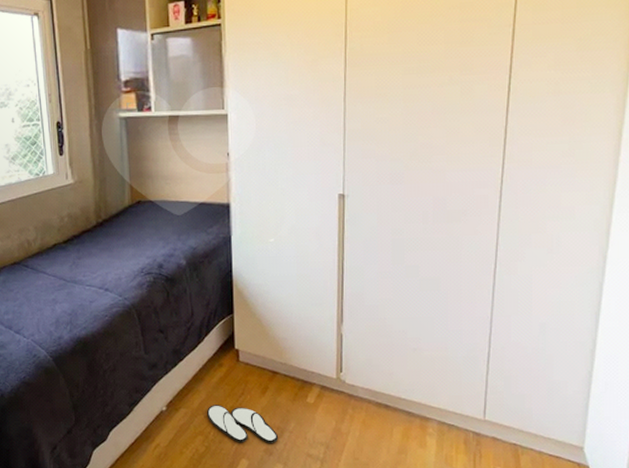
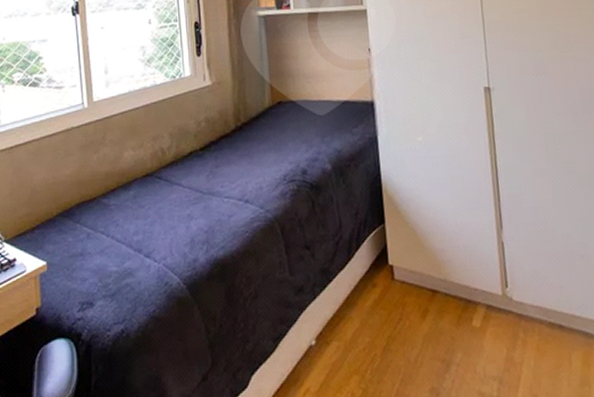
slippers: present [207,405,279,443] -> none [362,334,445,383]

